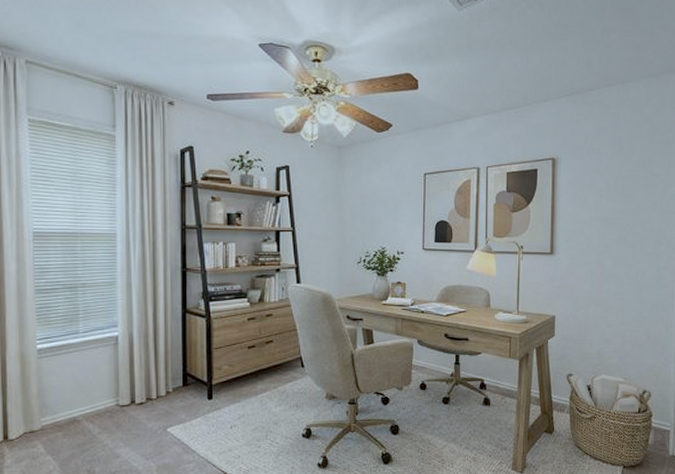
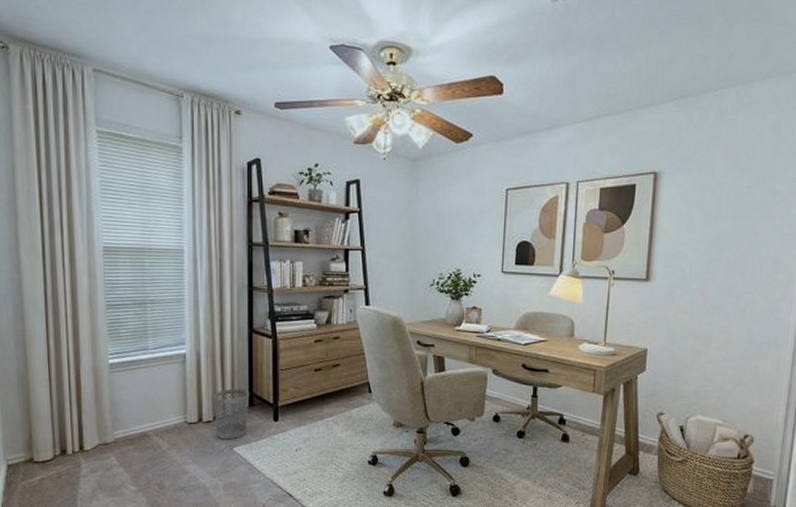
wastebasket: none [146,369,184,421] -> present [213,388,250,440]

